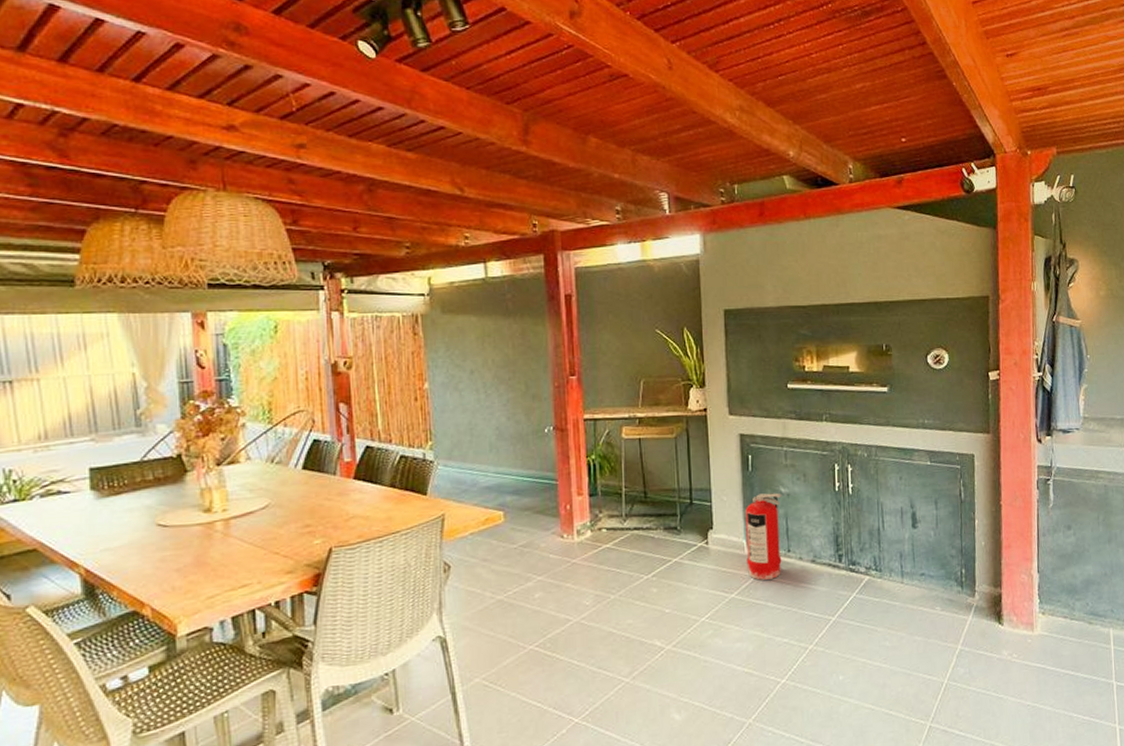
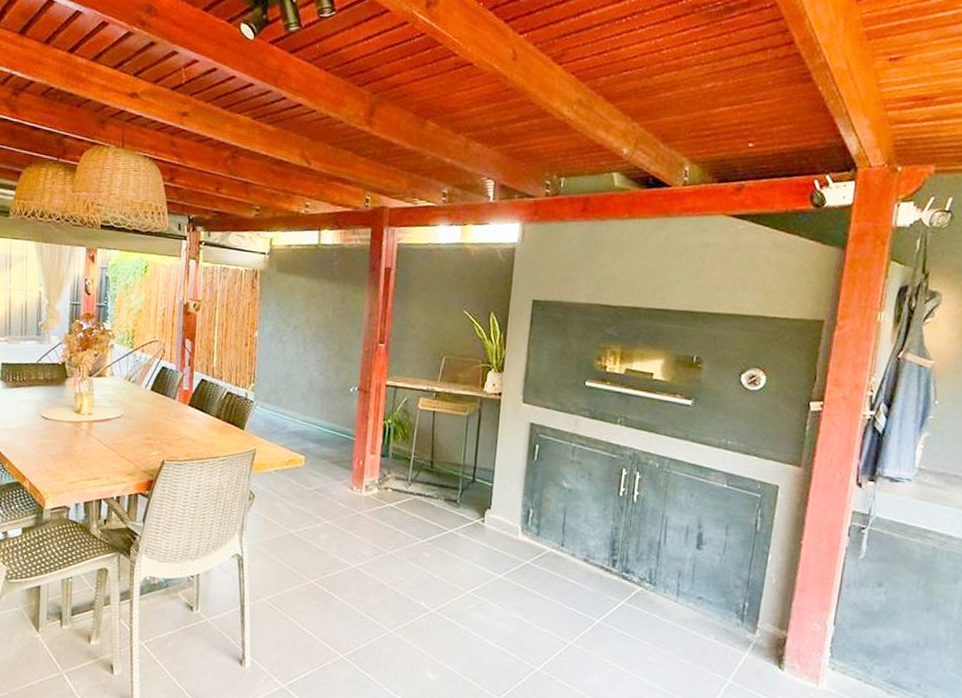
fire extinguisher: present [745,493,782,580] -> none [518,484,563,569]

